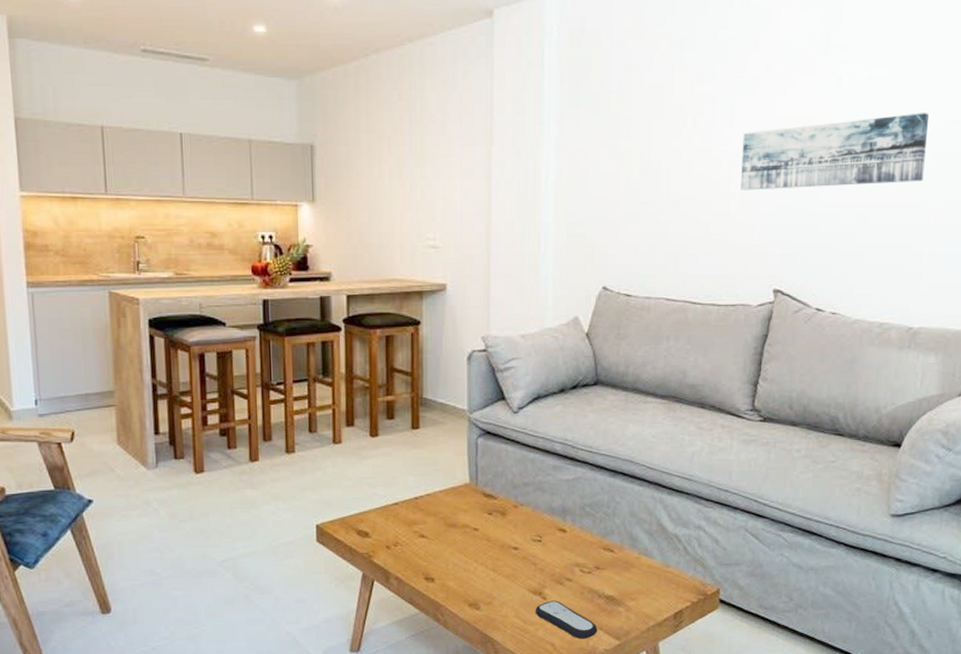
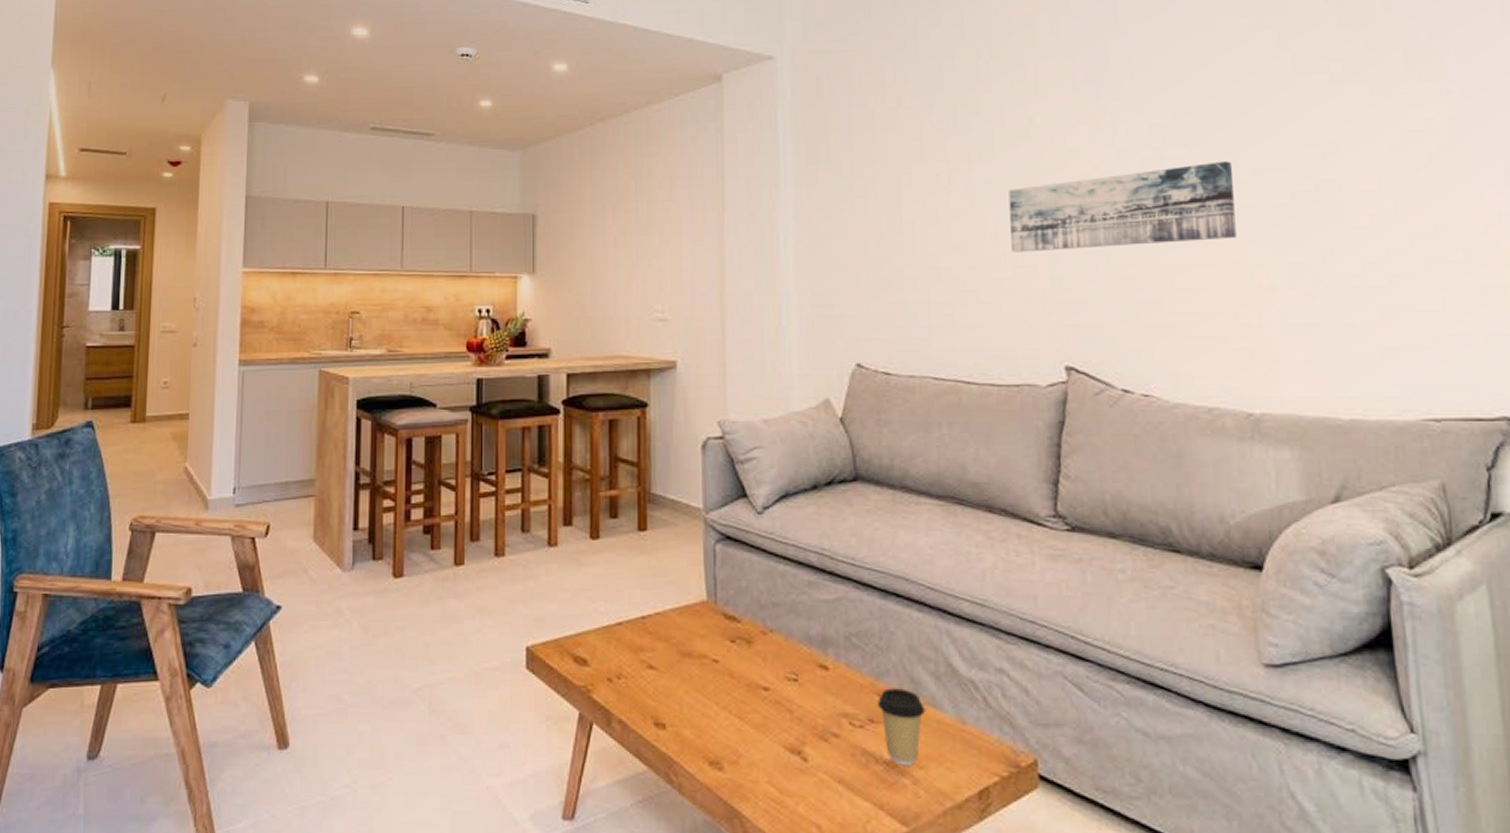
remote control: present [535,600,598,639] -> none [793,763,877,821]
coffee cup: none [603,543,639,599] -> present [878,688,925,766]

